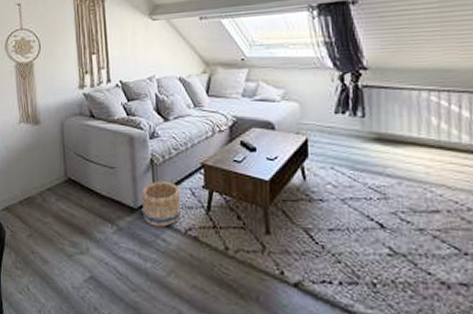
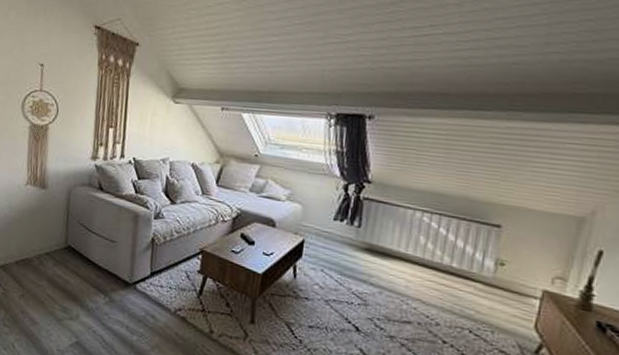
basket: present [141,181,181,227] -> none [136,260,177,305]

